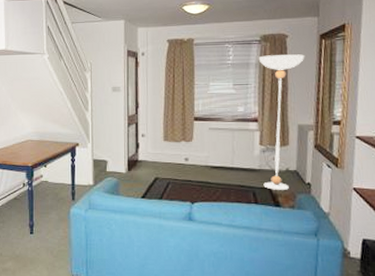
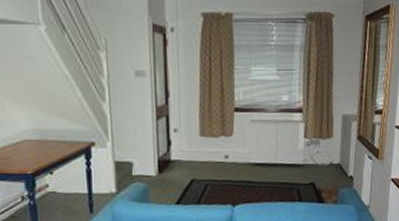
floor lamp: present [258,54,305,190] -> none [303,37,351,186]

